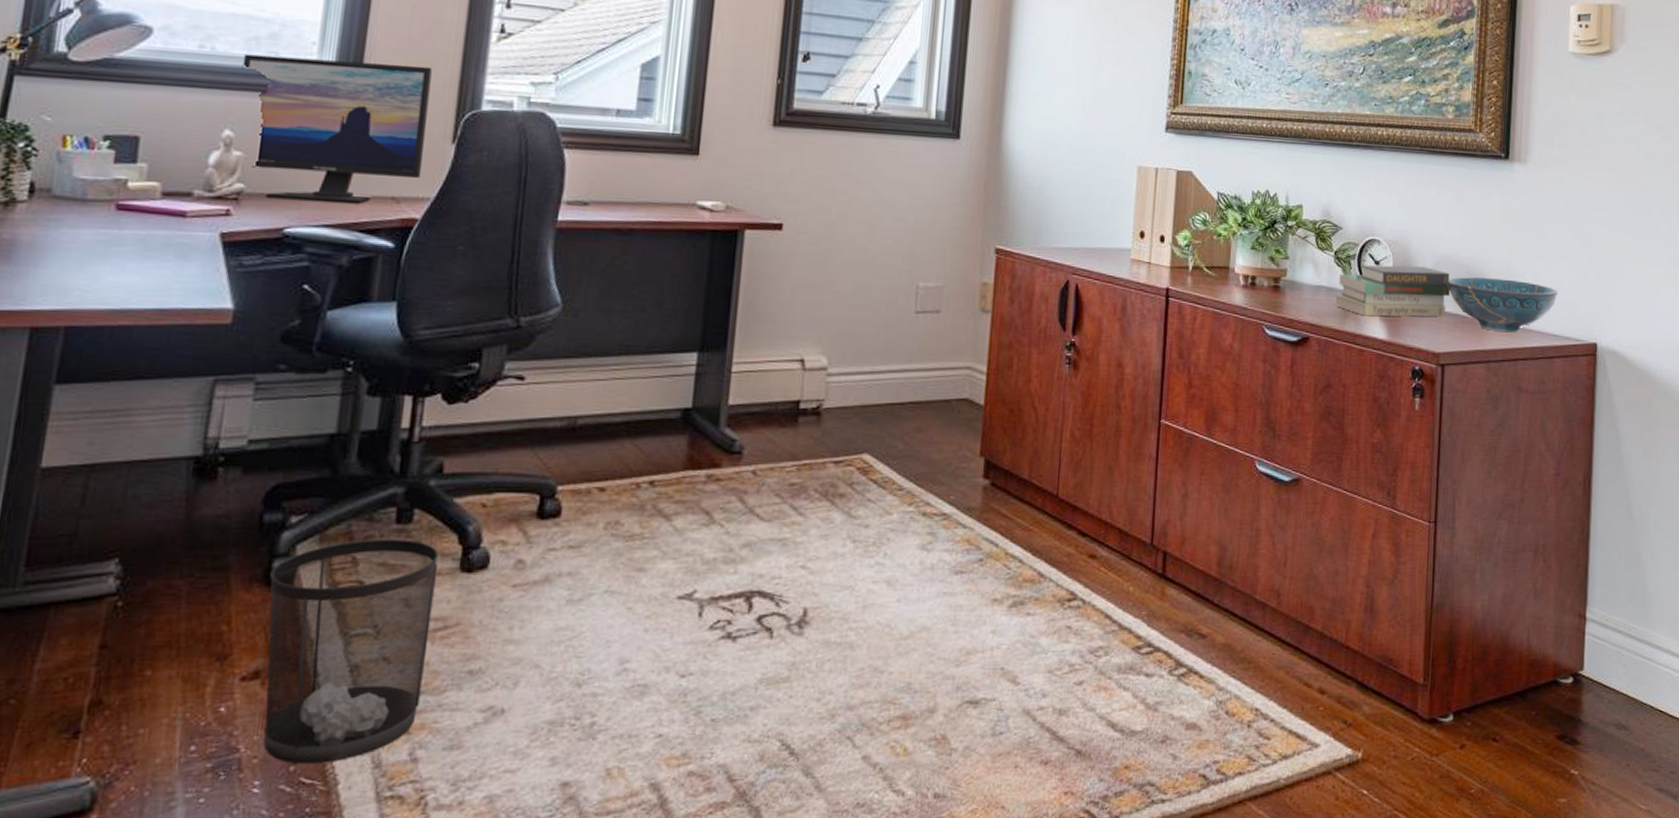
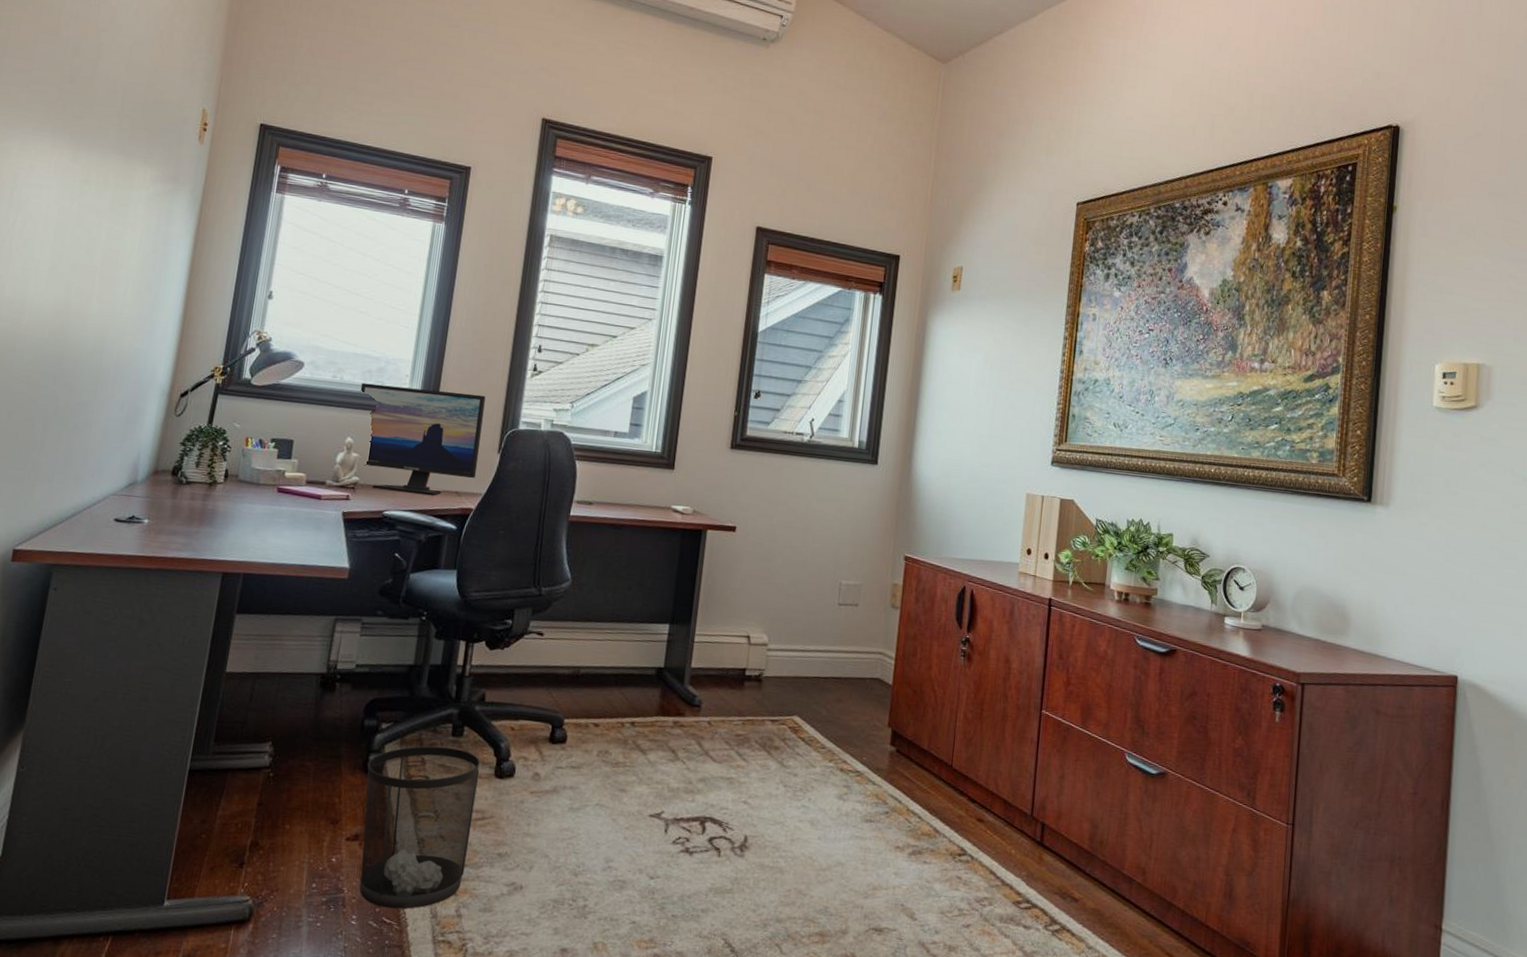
books: present [1334,265,1451,317] -> none [1200,589,1312,641]
decorative bowl: present [1448,277,1558,333] -> none [1309,606,1419,660]

